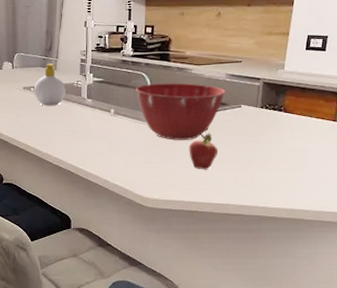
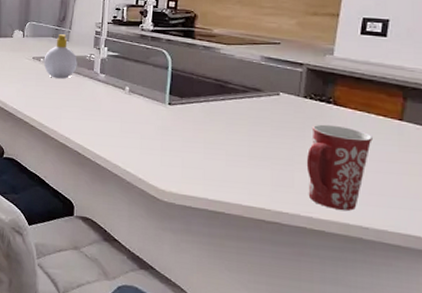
mixing bowl: present [136,83,226,140] -> none [155,61,260,128]
fruit: present [189,133,218,170] -> none [214,122,251,165]
mug: none [263,129,313,198] -> present [307,124,373,211]

